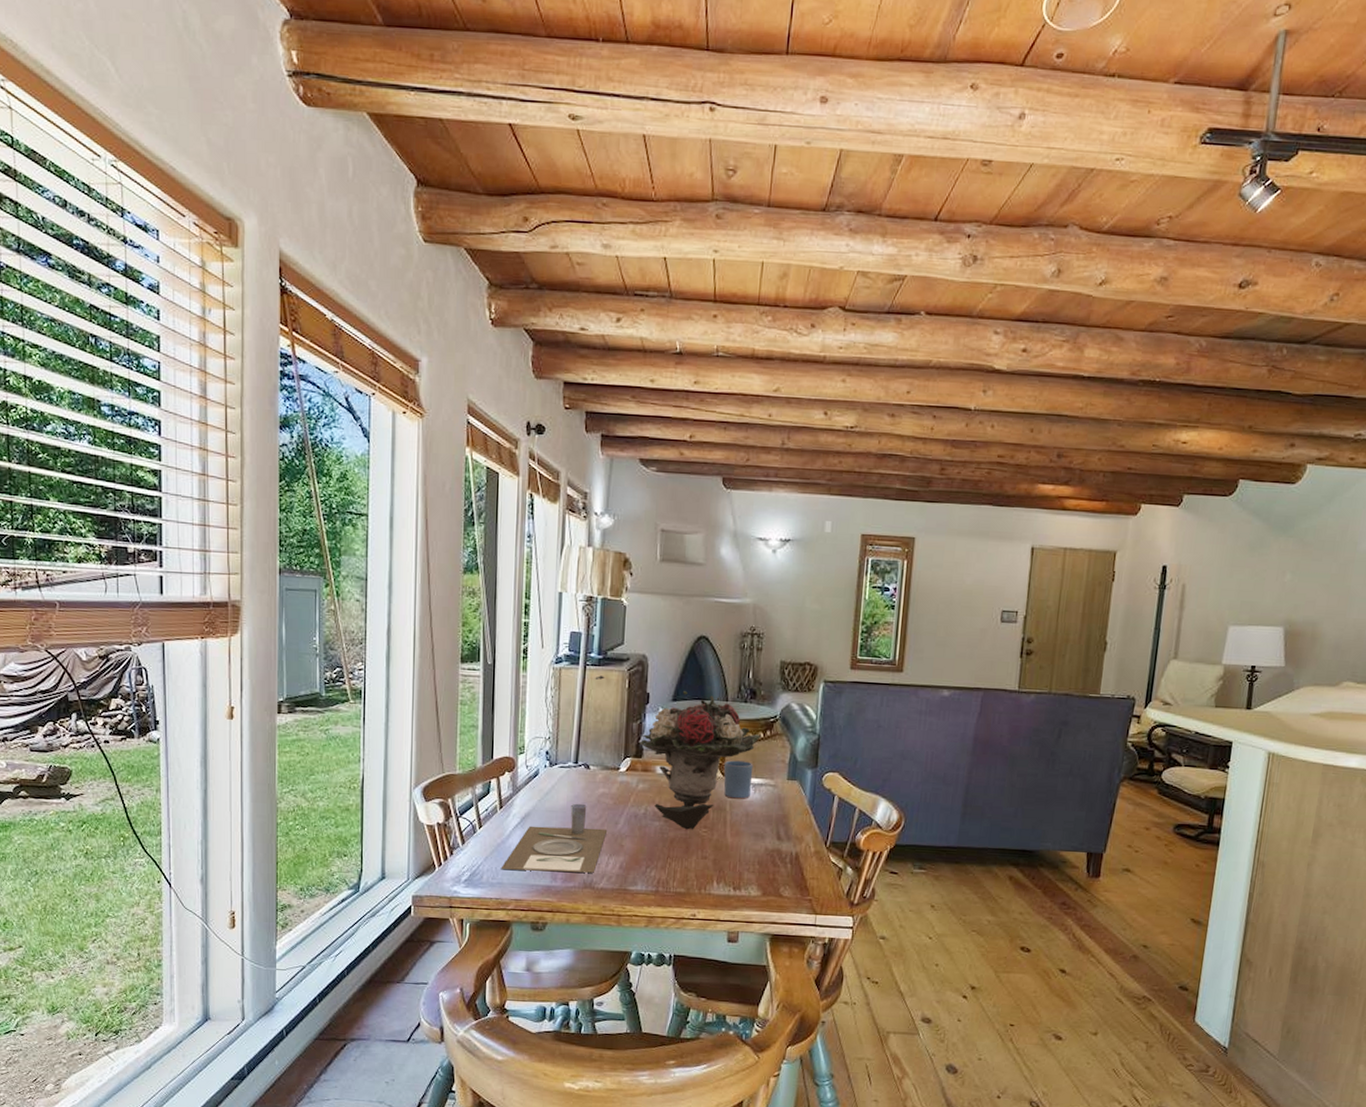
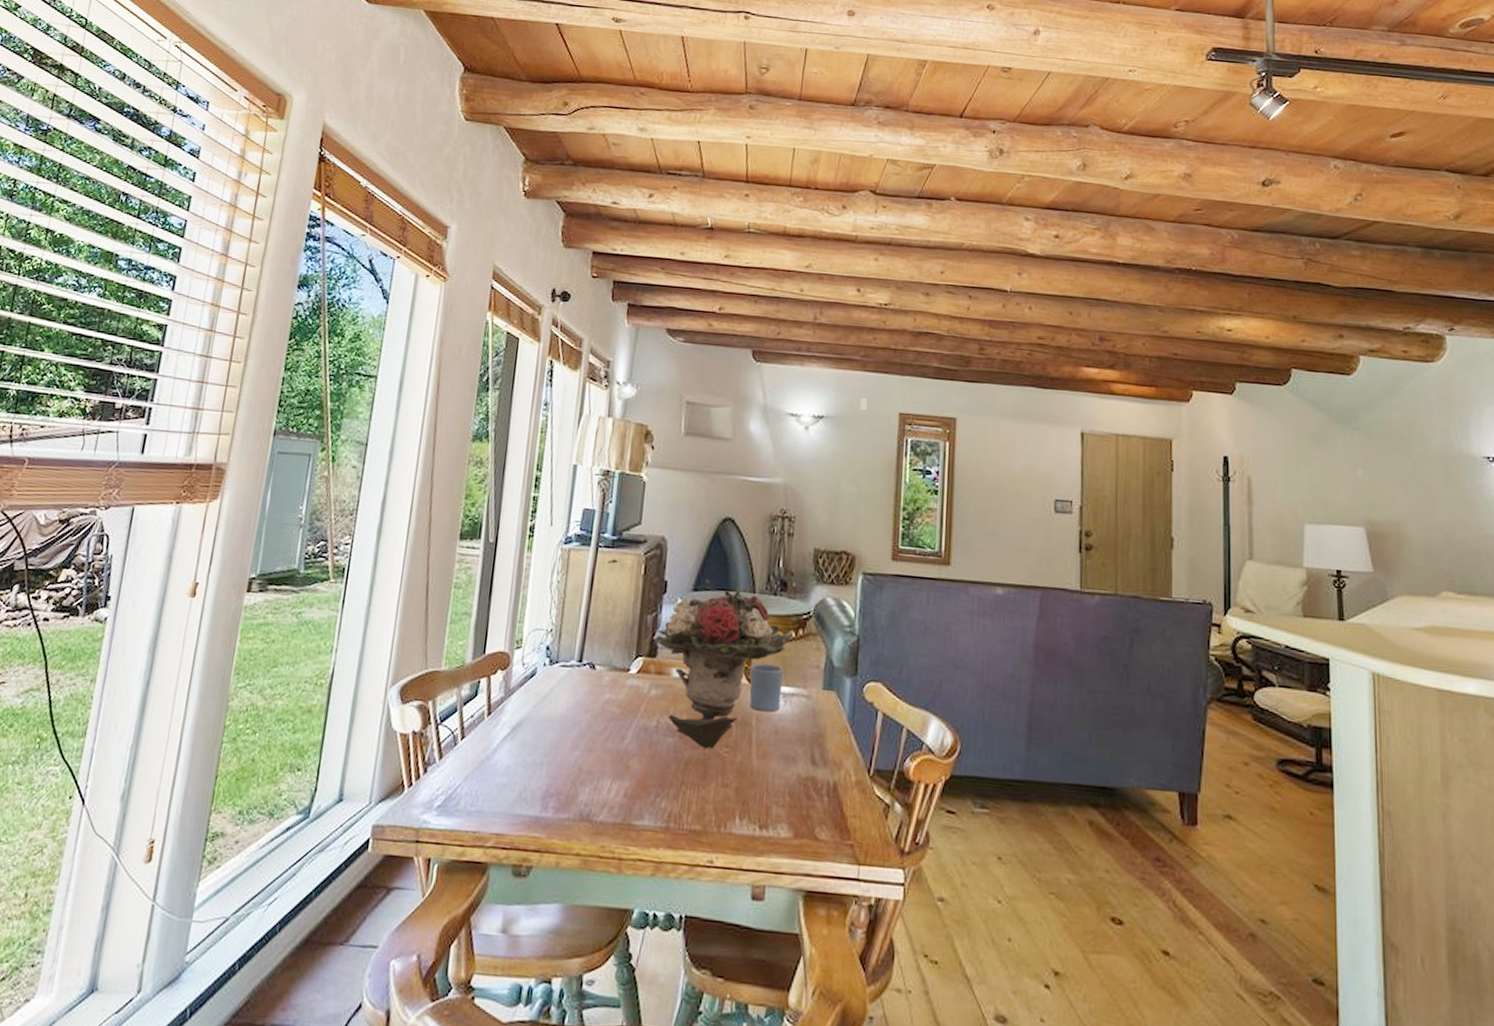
place setting: present [501,803,607,873] -> none [482,711,611,802]

